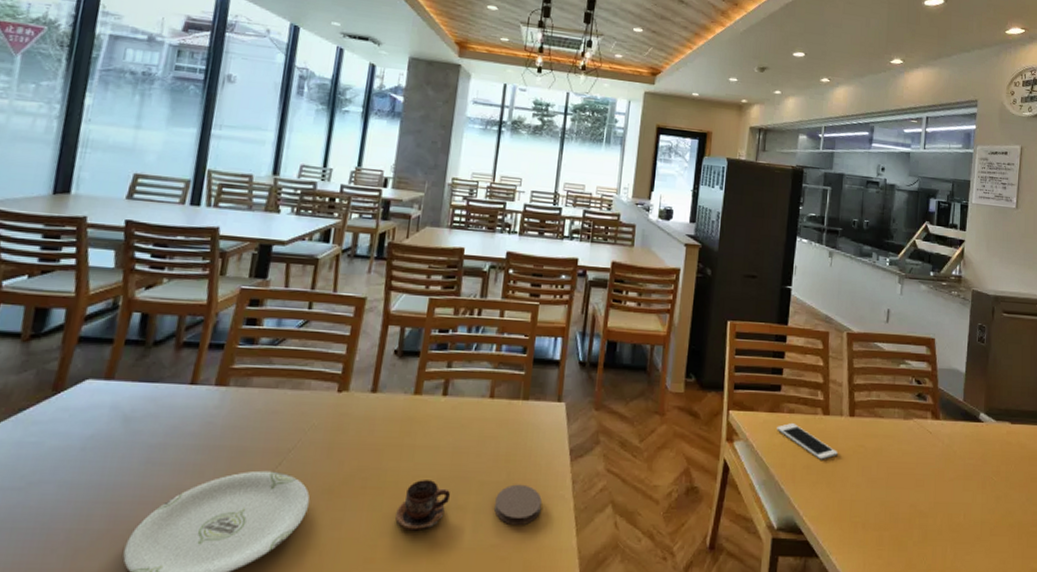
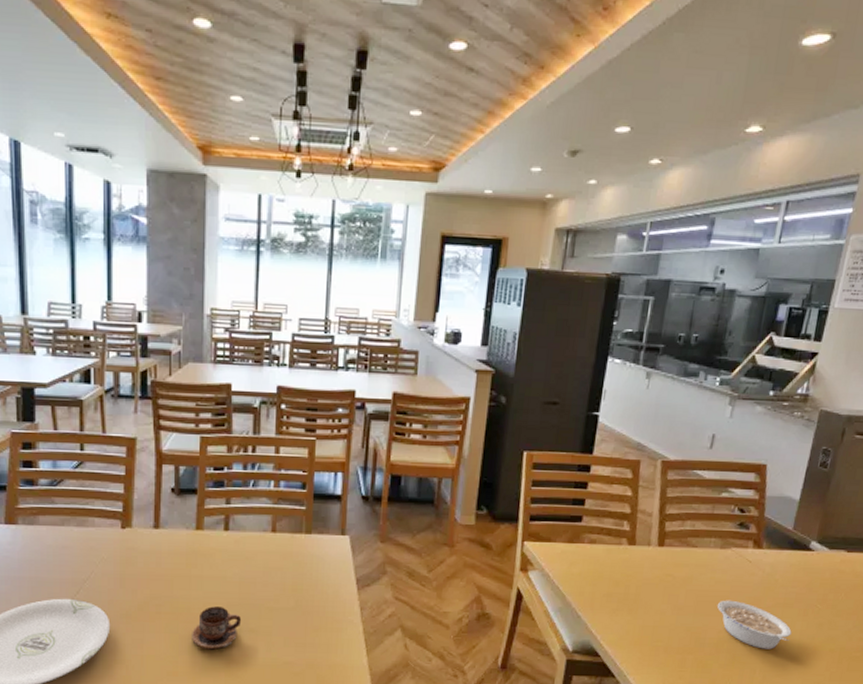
coaster: present [494,484,542,526] -> none [285,610,331,647]
cell phone: present [777,423,838,460] -> none [576,553,642,589]
legume: none [906,472,974,525] -> present [717,600,792,649]

